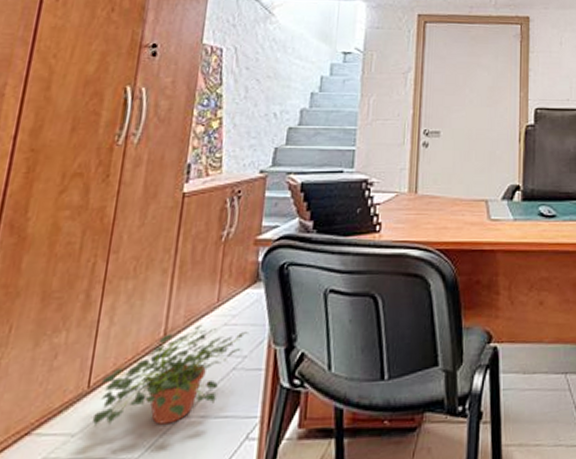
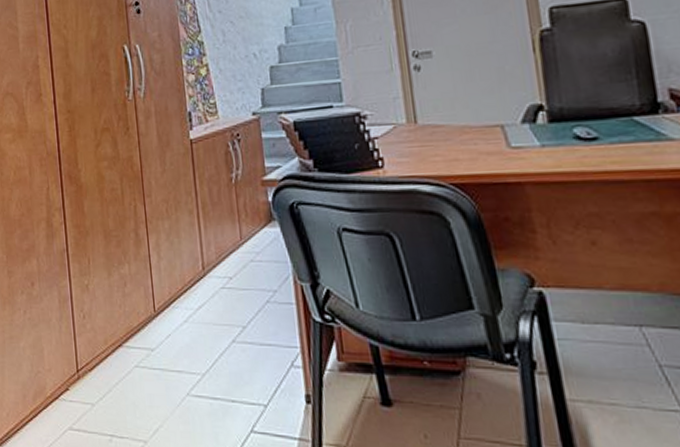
potted plant: present [91,324,248,427] -> none [163,260,273,347]

